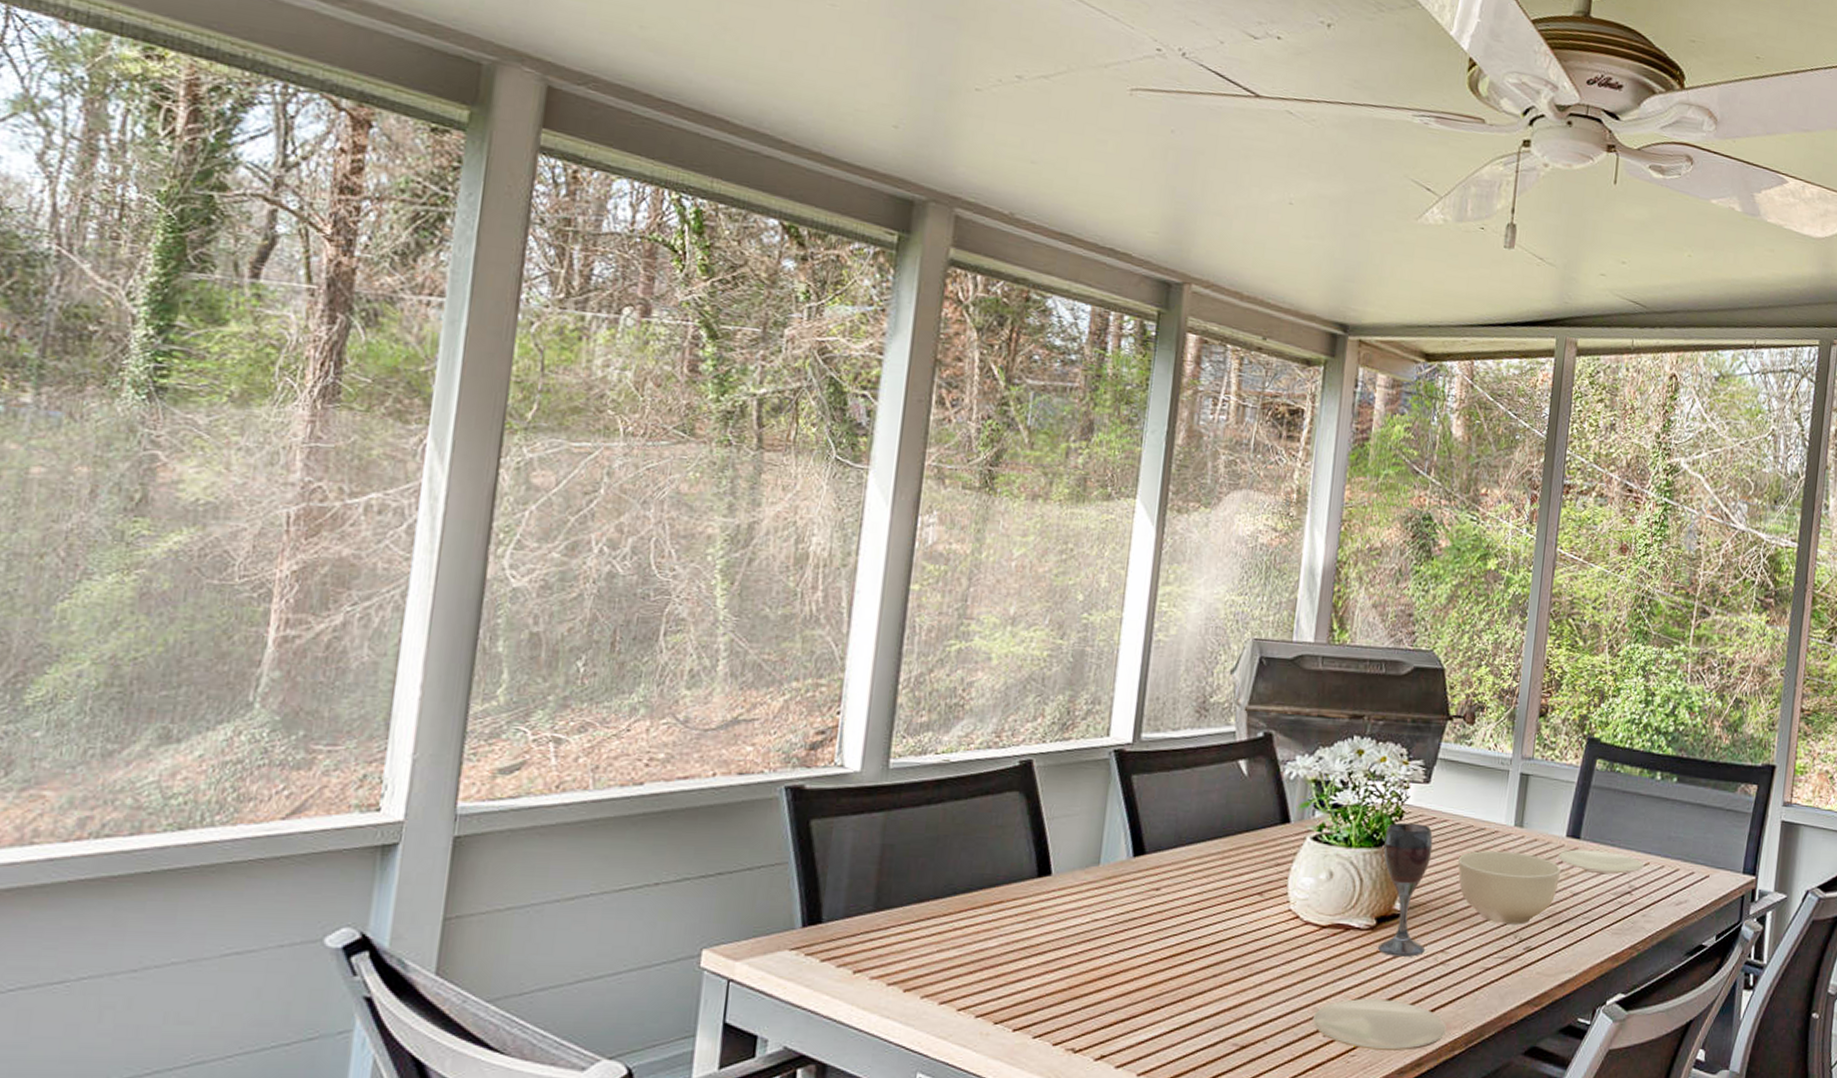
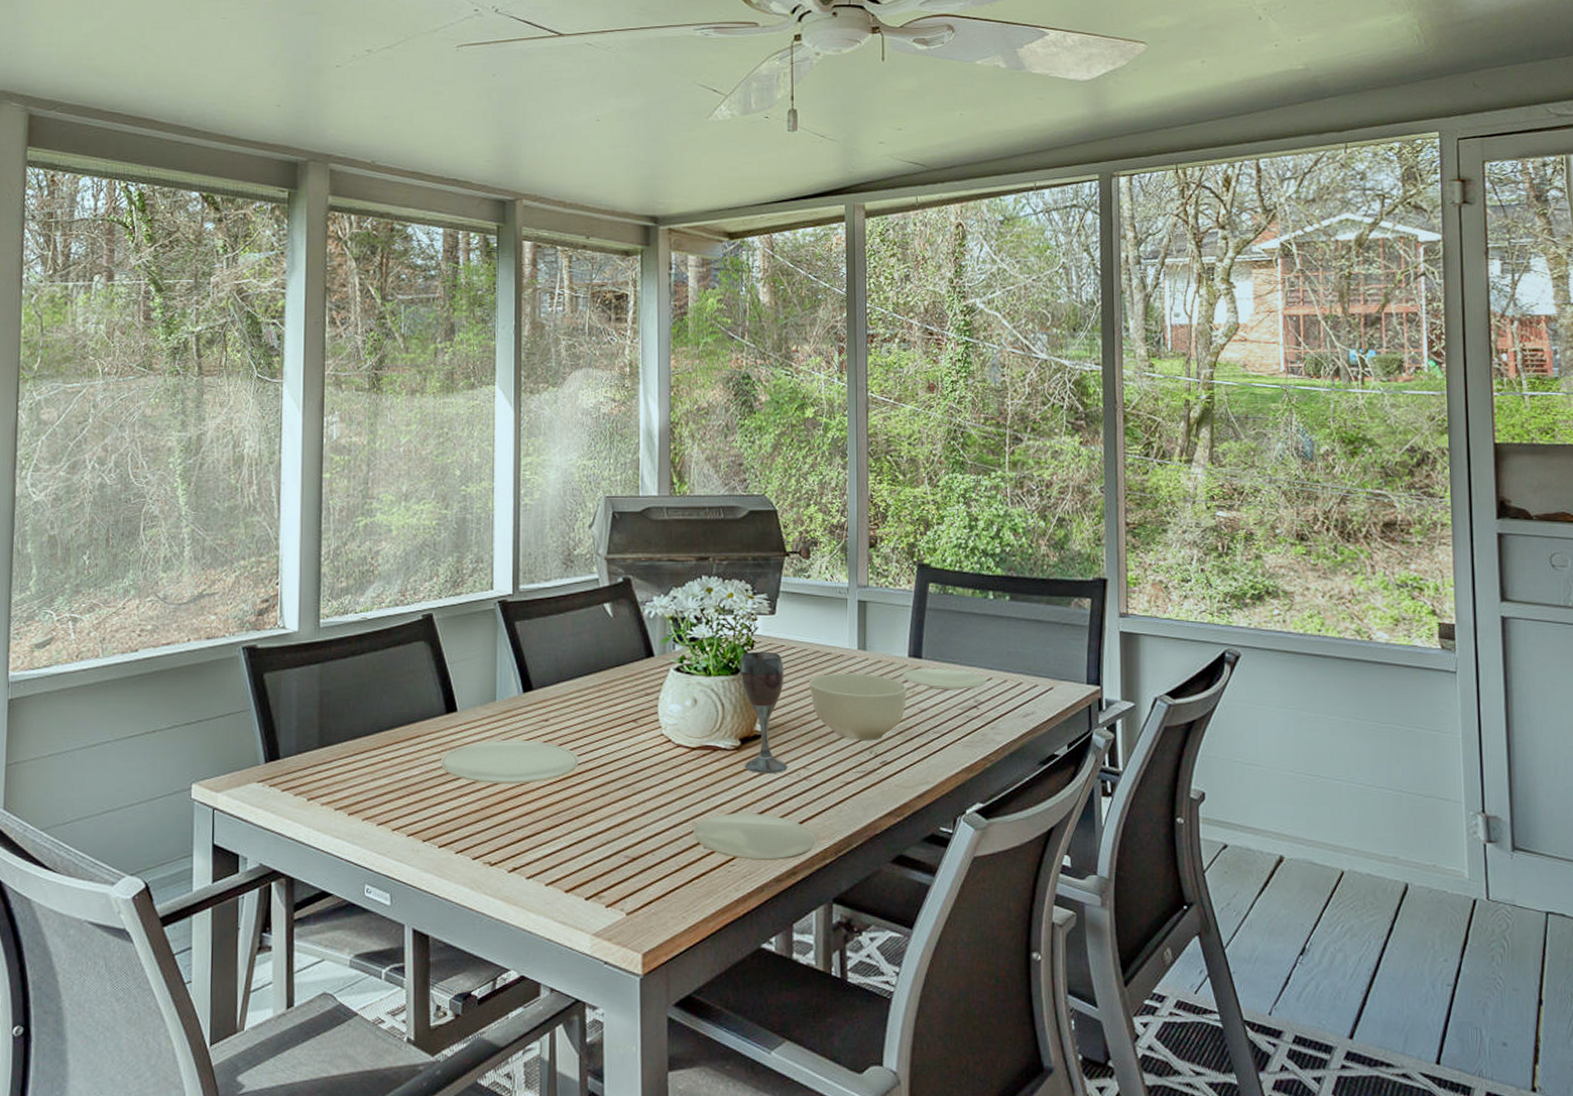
plate: none [1024,909,1192,961] -> present [440,739,579,784]

